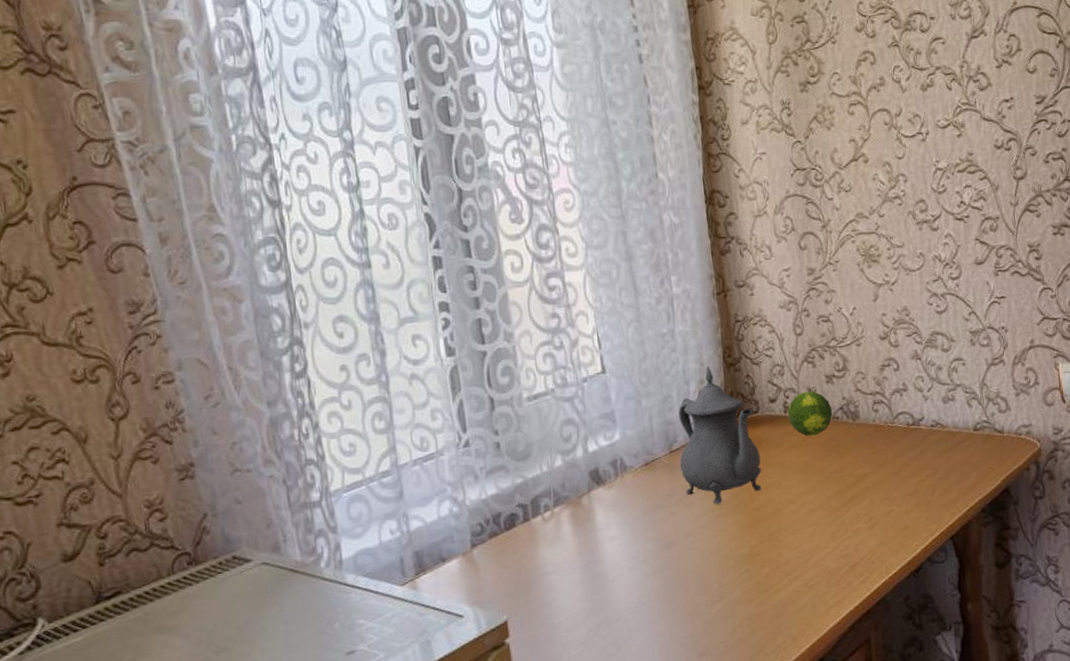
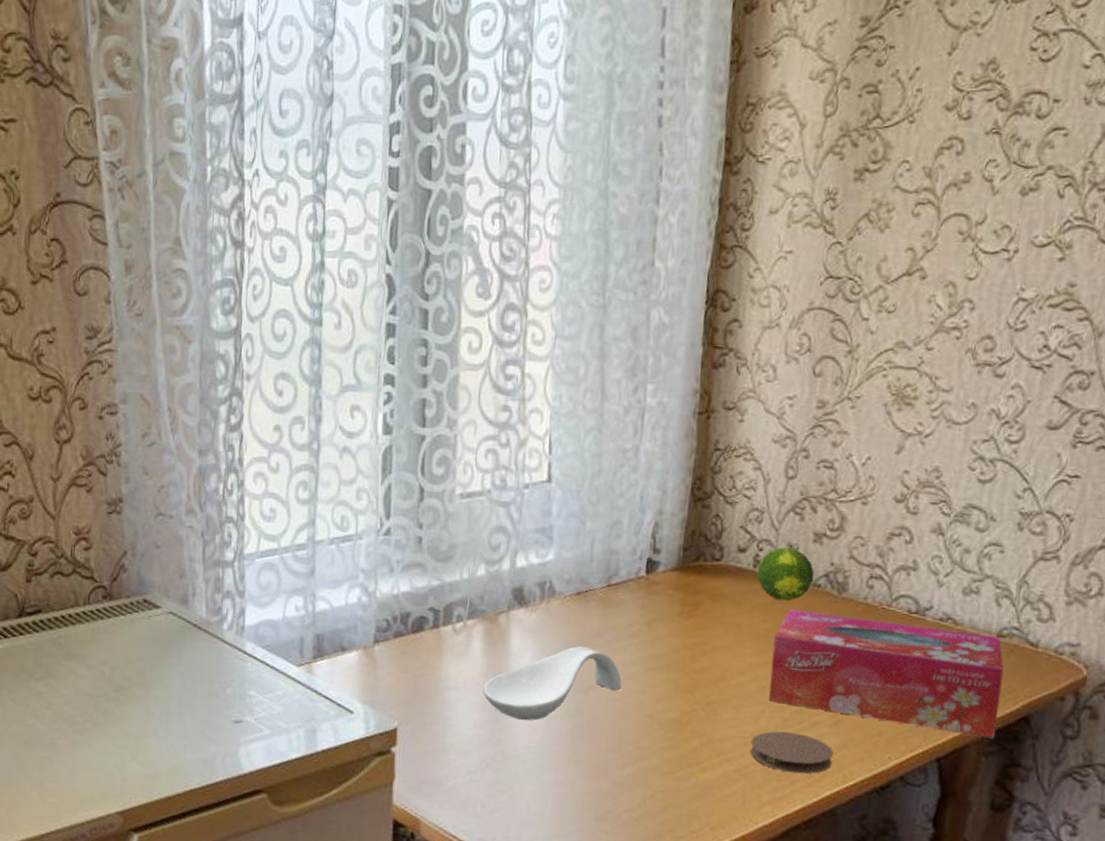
spoon rest: none [579,509,698,587] -> present [483,646,622,721]
teapot: present [678,366,762,505] -> none [615,495,714,656]
coaster: none [810,541,876,577] -> present [749,731,834,775]
tissue box: none [811,431,988,521] -> present [768,610,1004,739]

